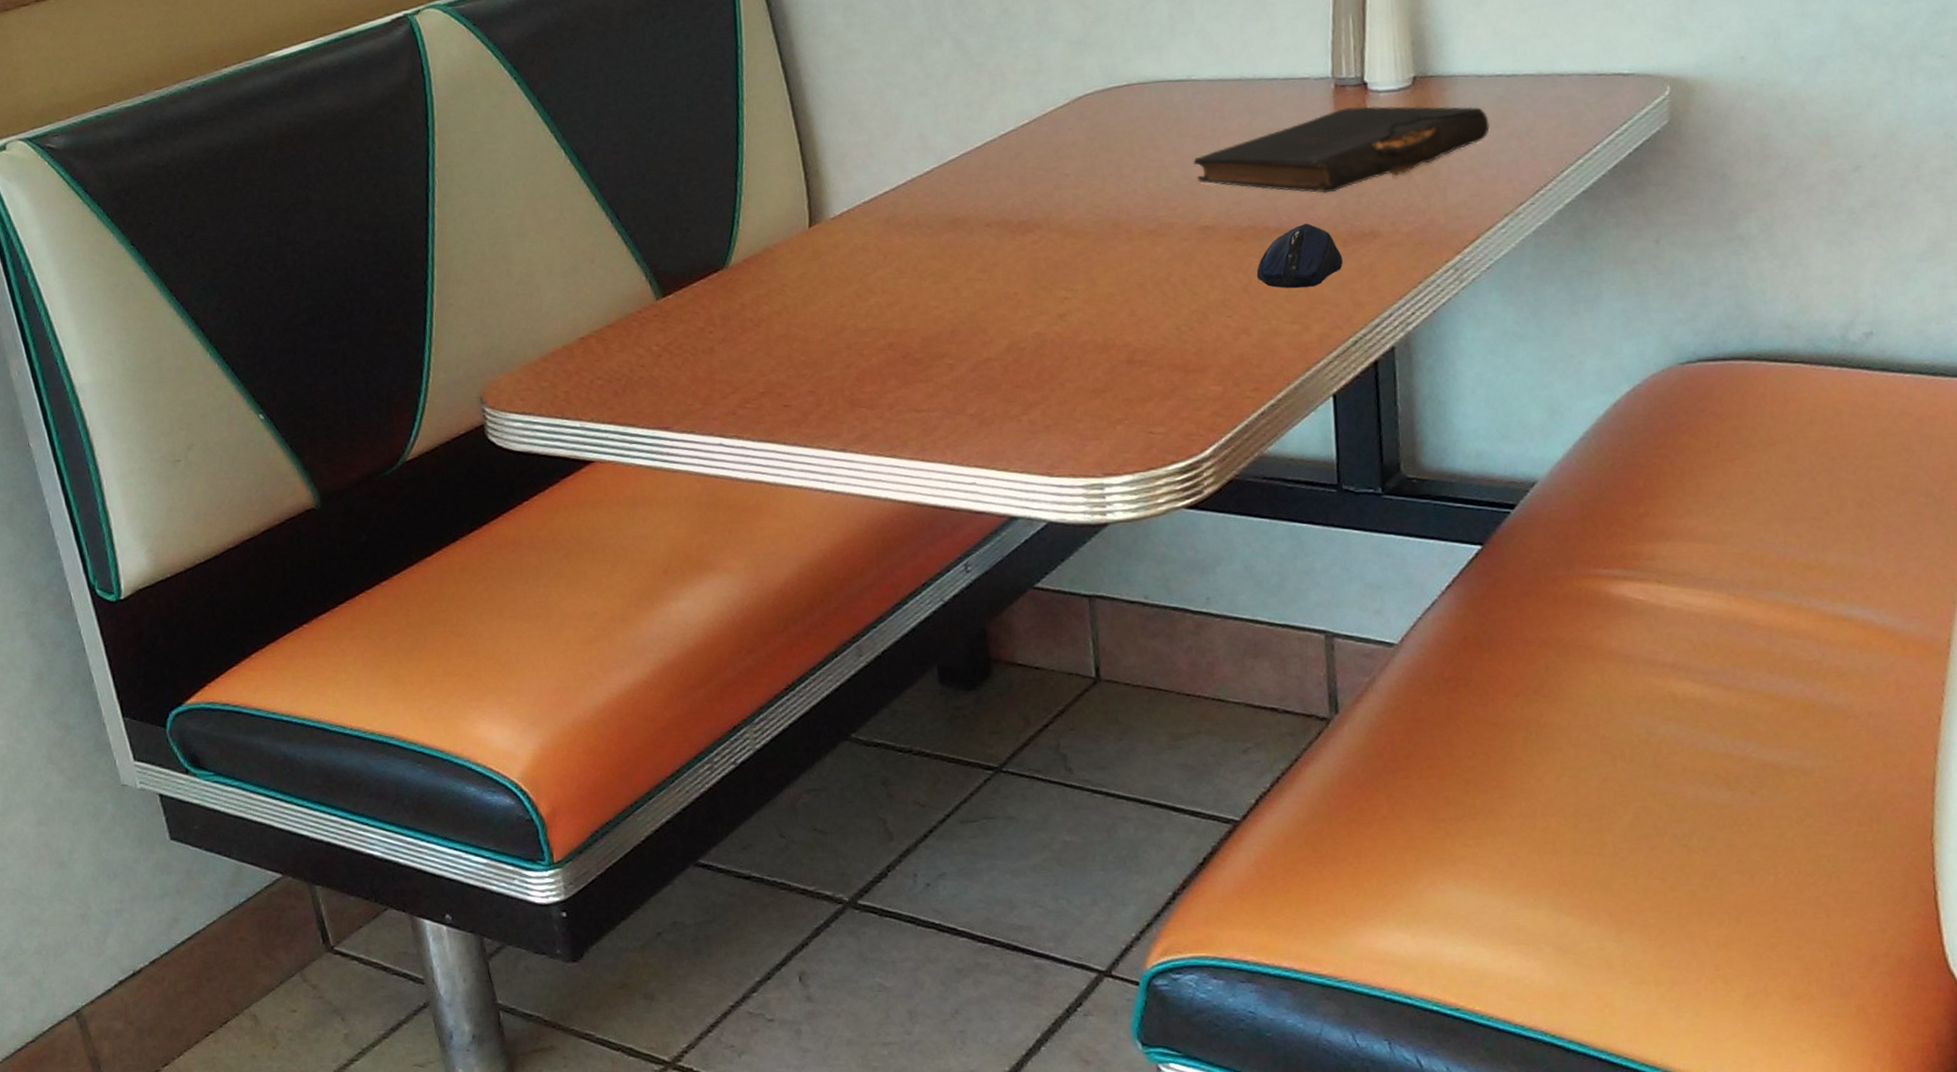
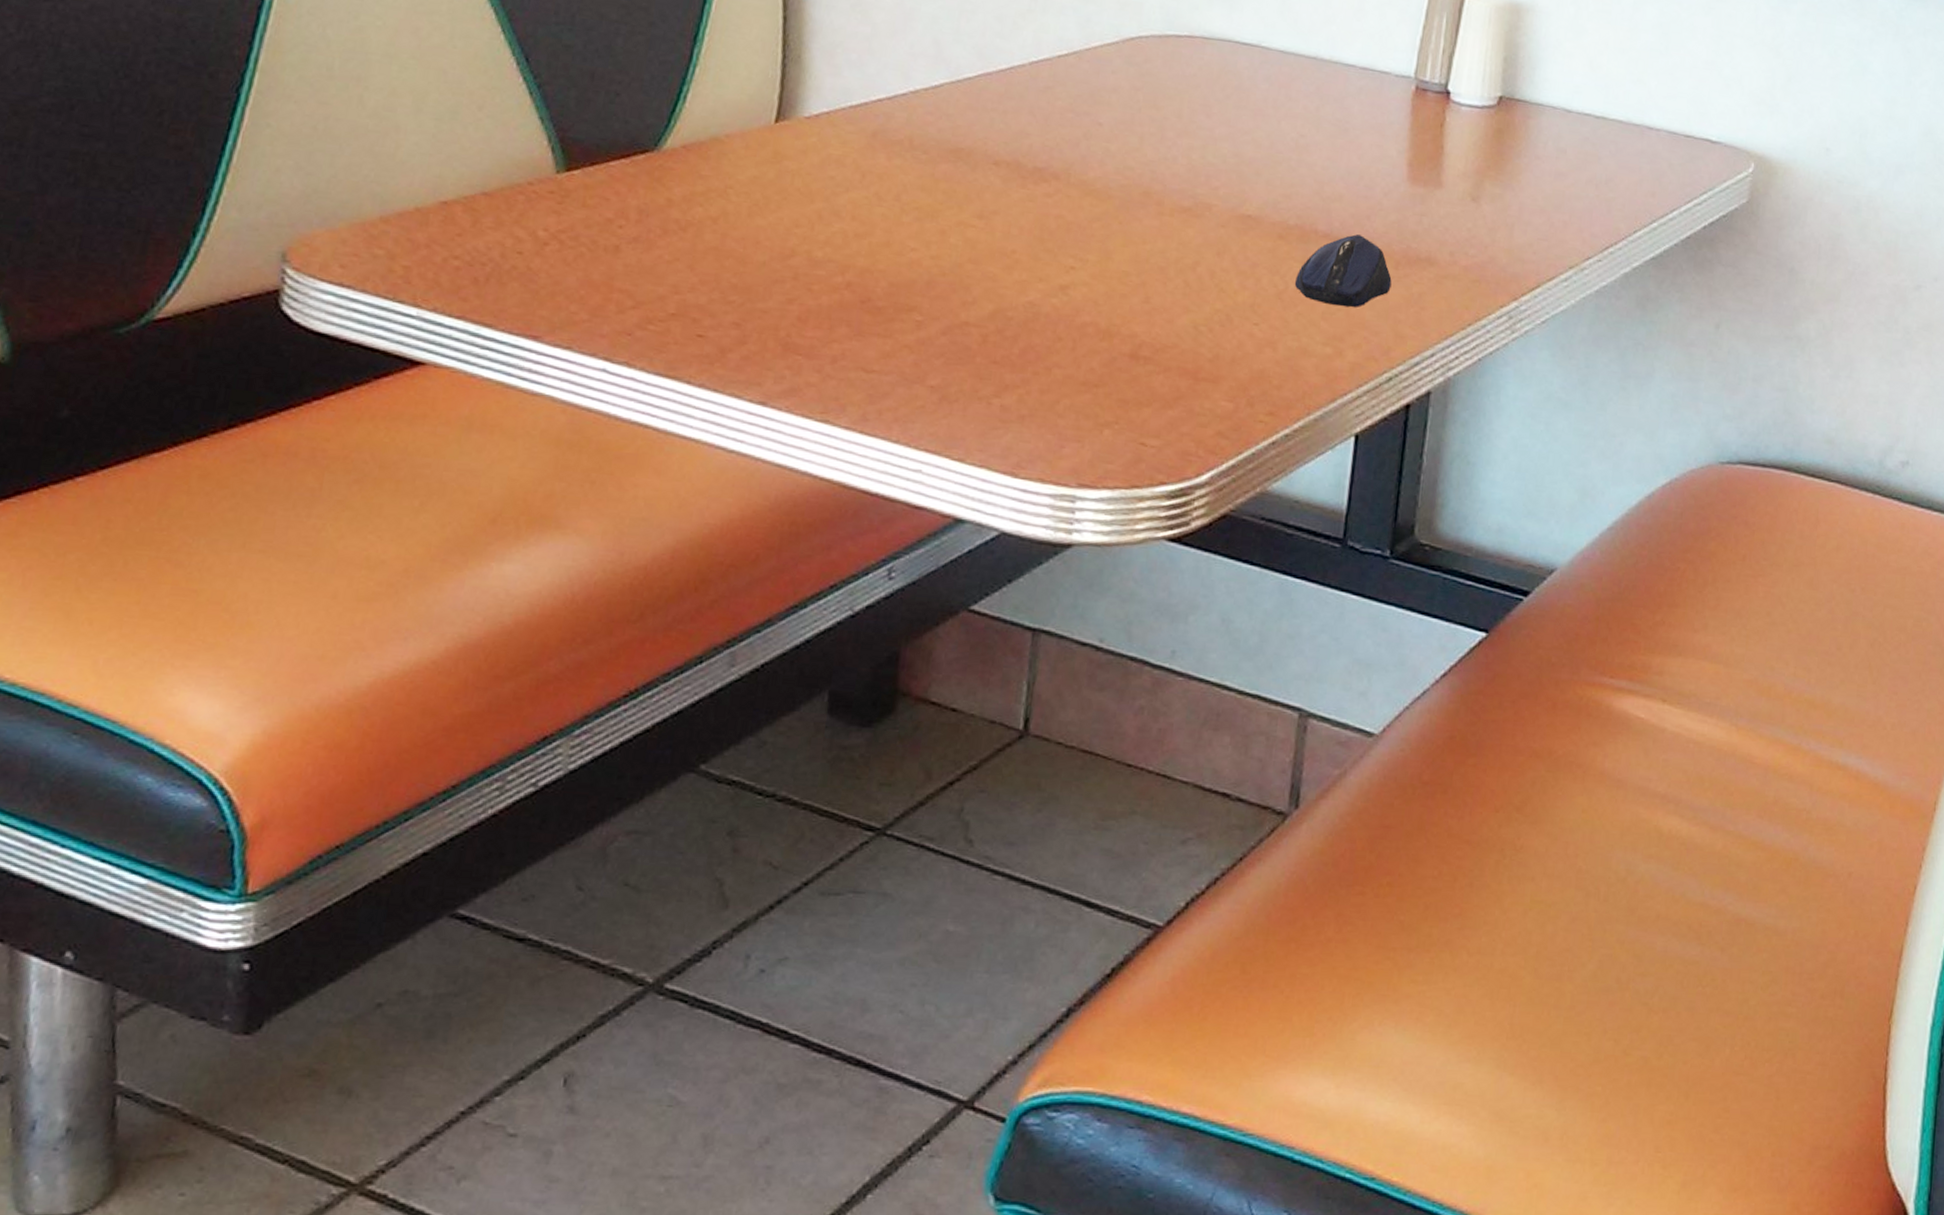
book: present [1193,106,1490,194] -> none [1247,114,1570,205]

